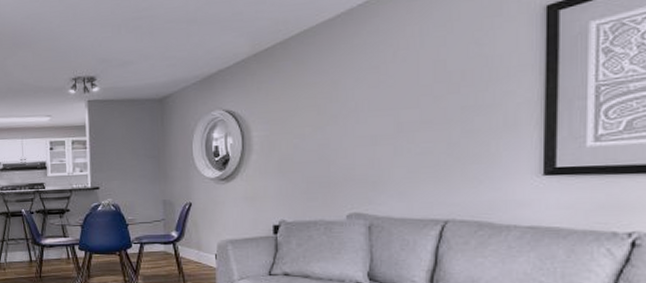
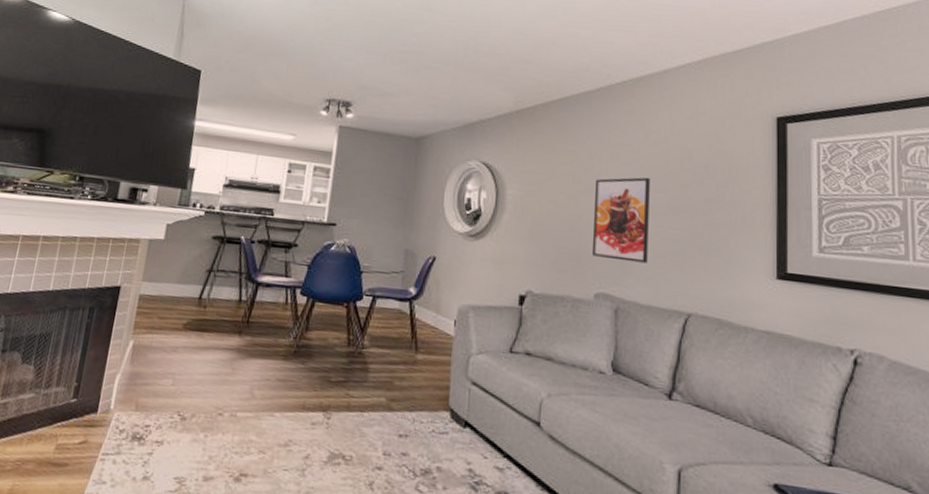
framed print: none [341,95,400,181] -> present [591,177,650,264]

